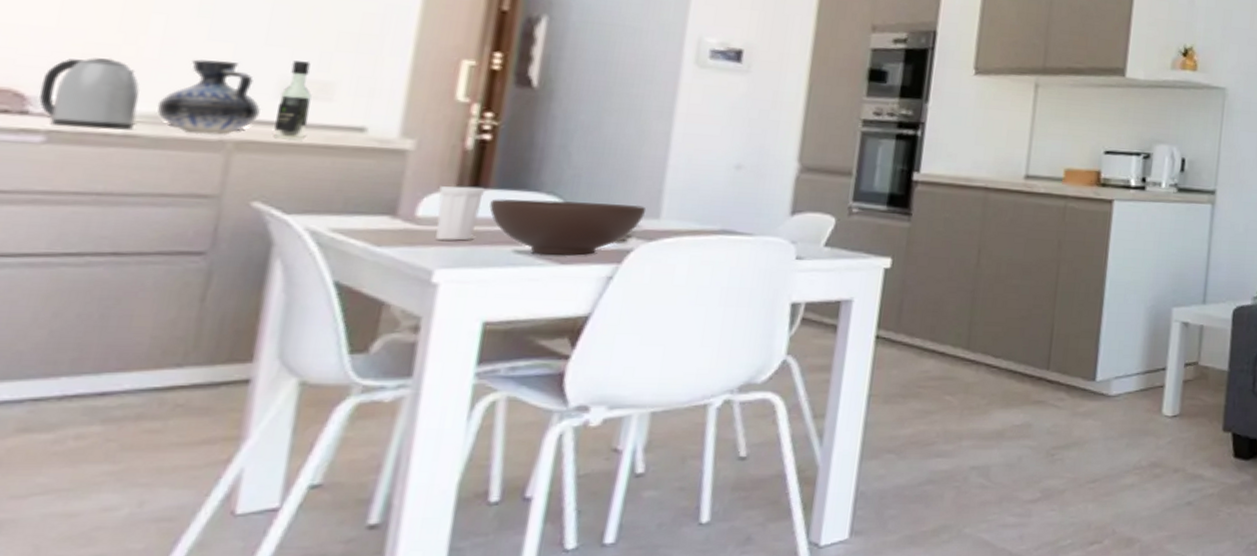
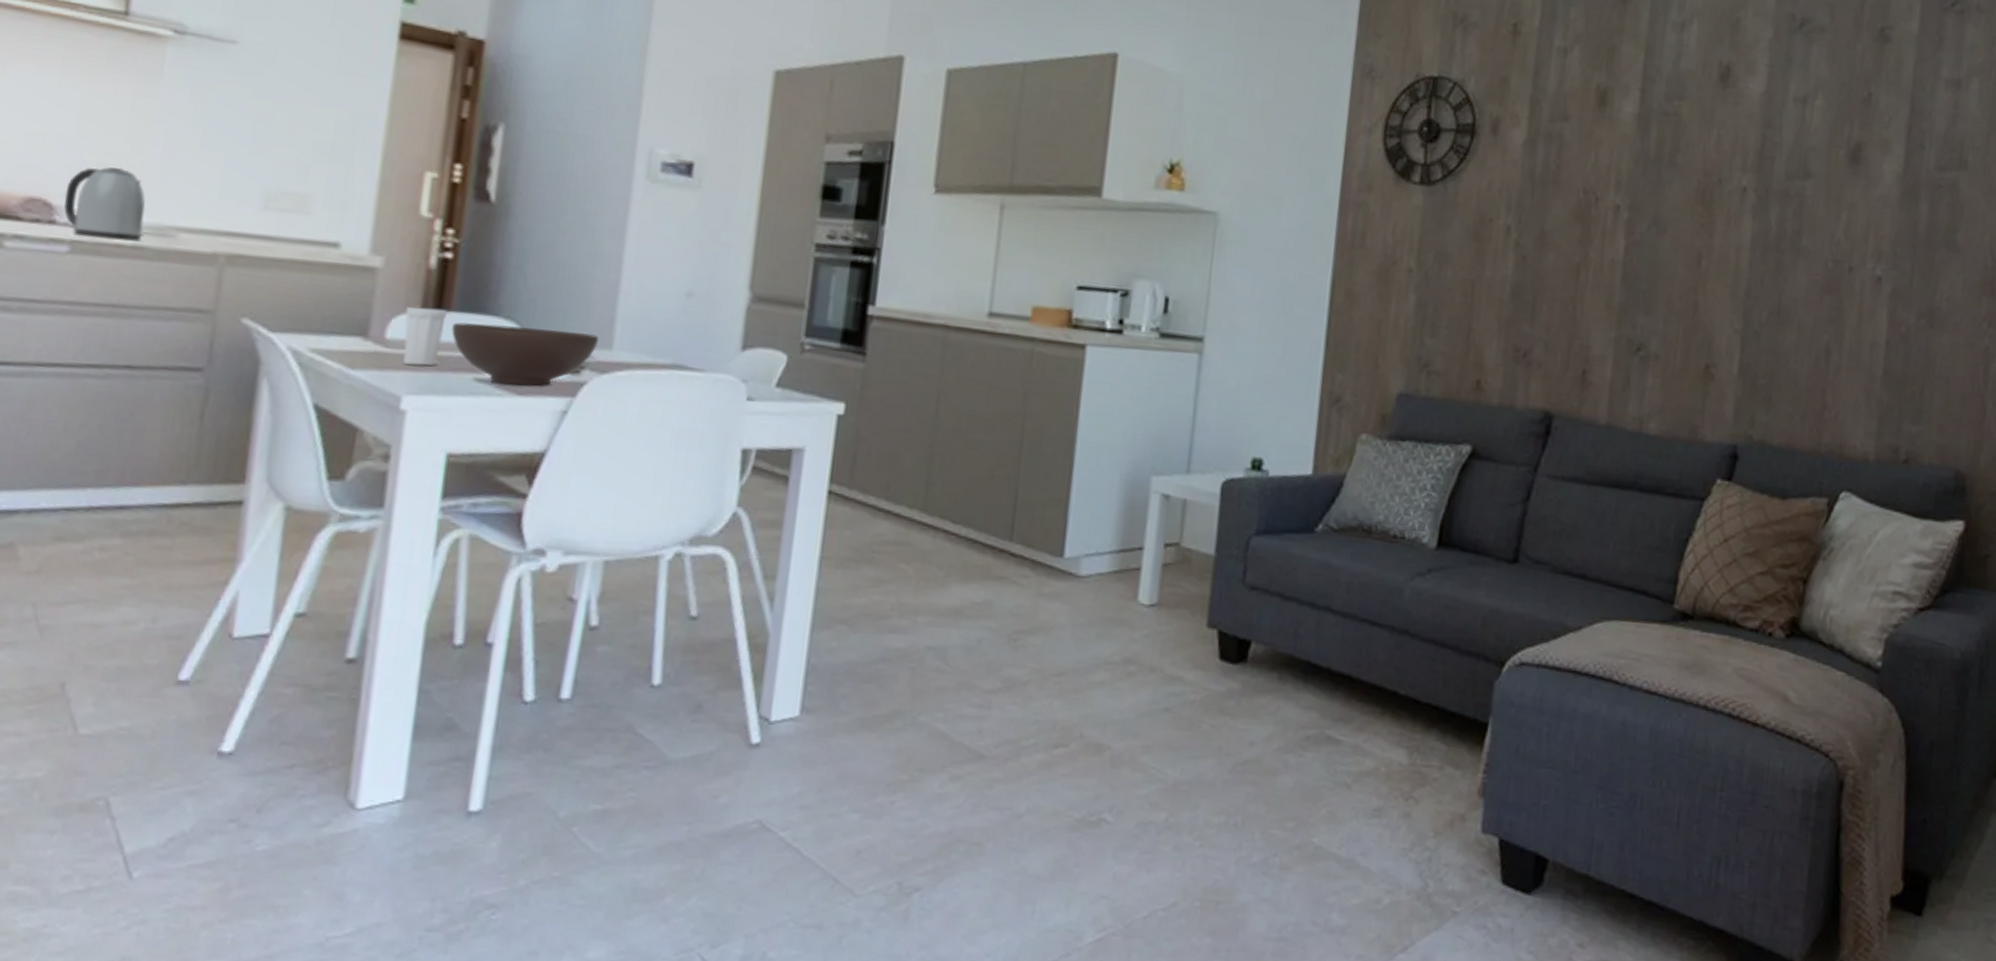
ceramic jug: present [157,59,261,135] -> none [160,169,248,249]
bottle: present [273,61,312,141] -> none [259,171,292,256]

